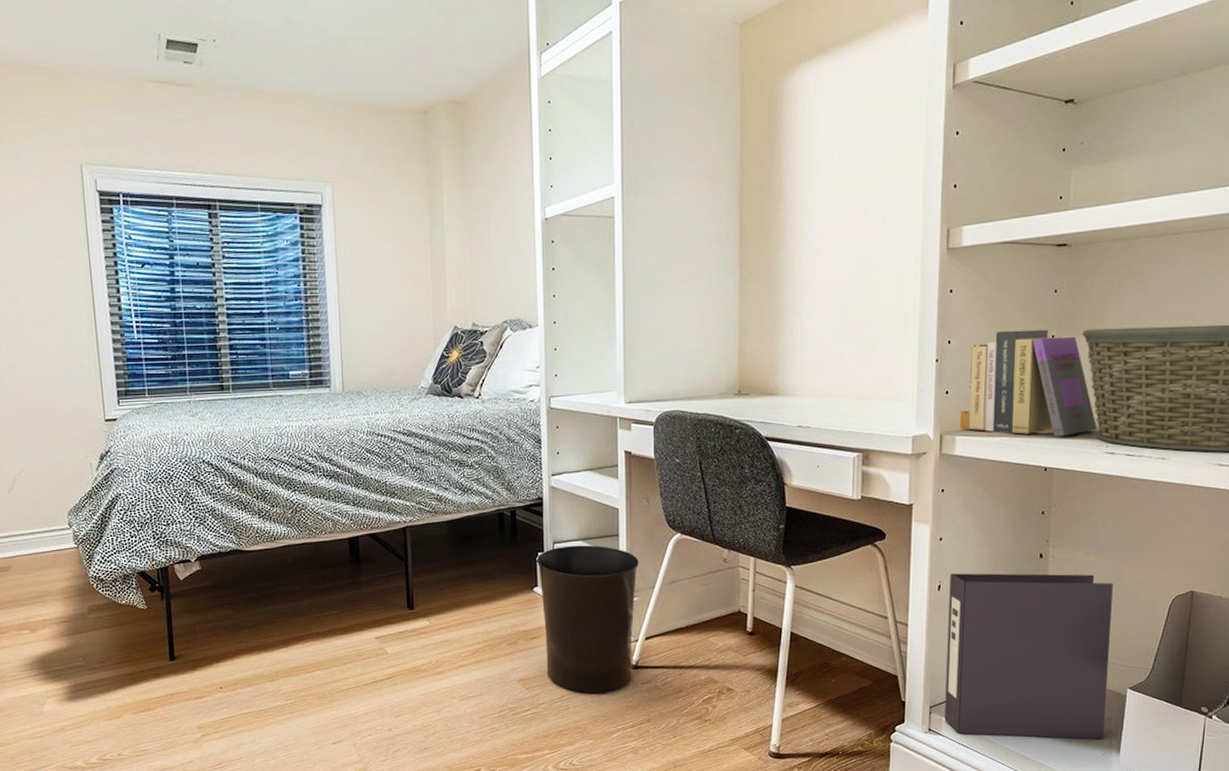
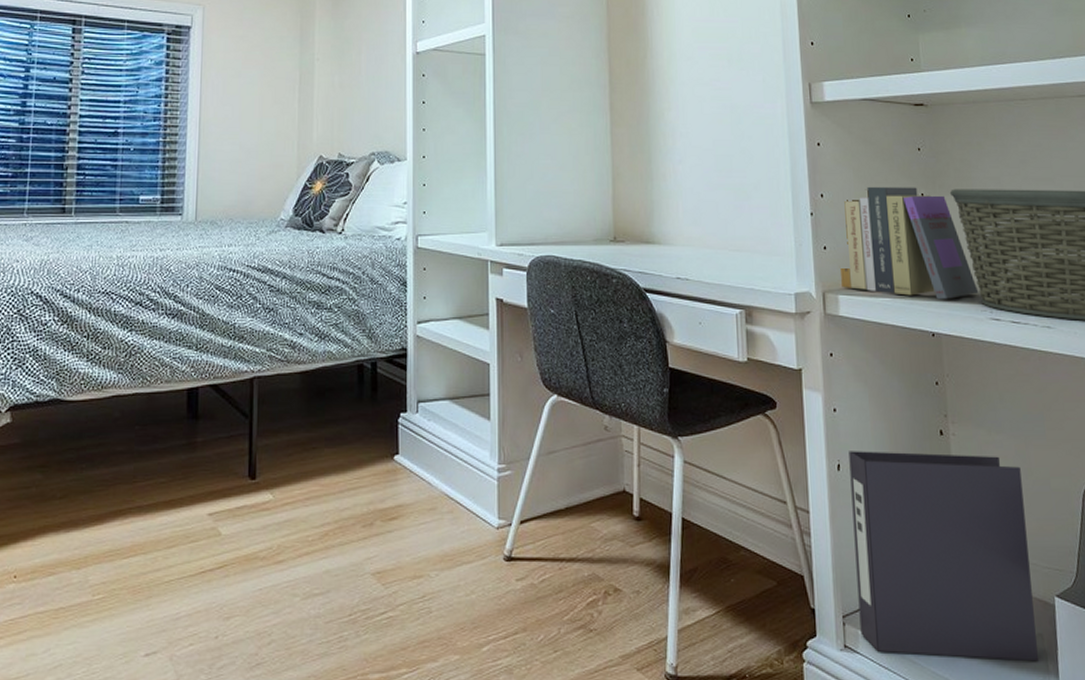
waste bin: present [536,545,639,694] -> none [398,405,512,592]

